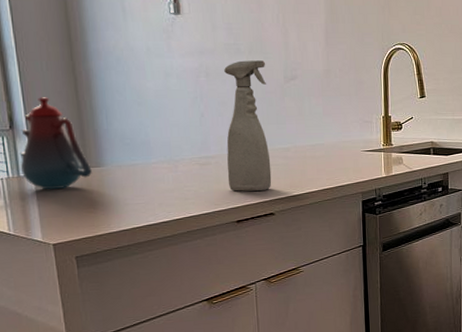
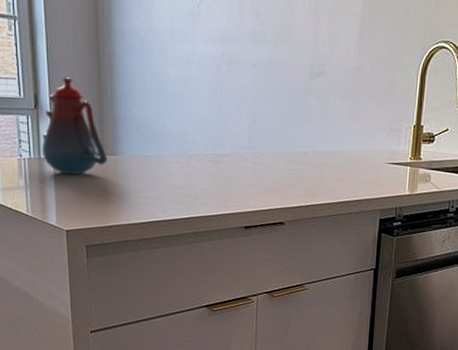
spray bottle: present [224,60,272,191] -> none [240,50,292,197]

